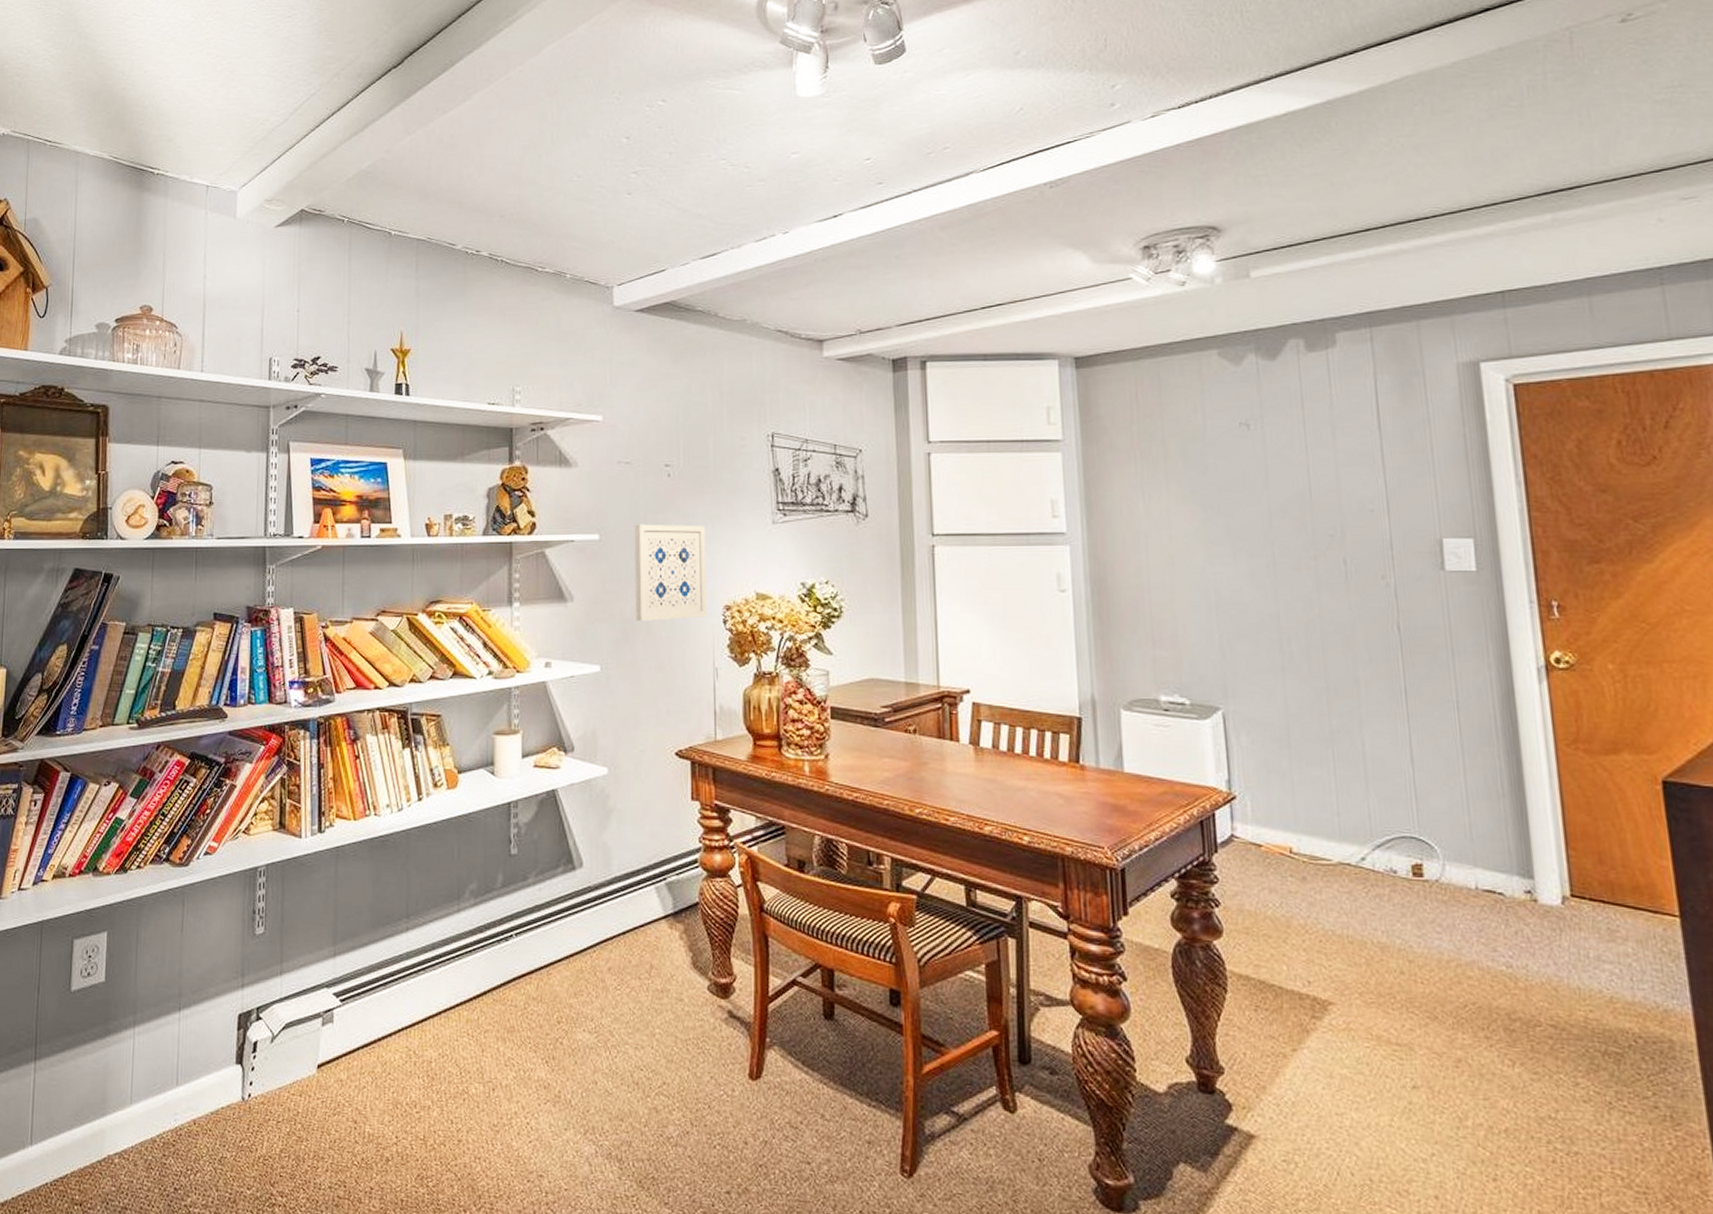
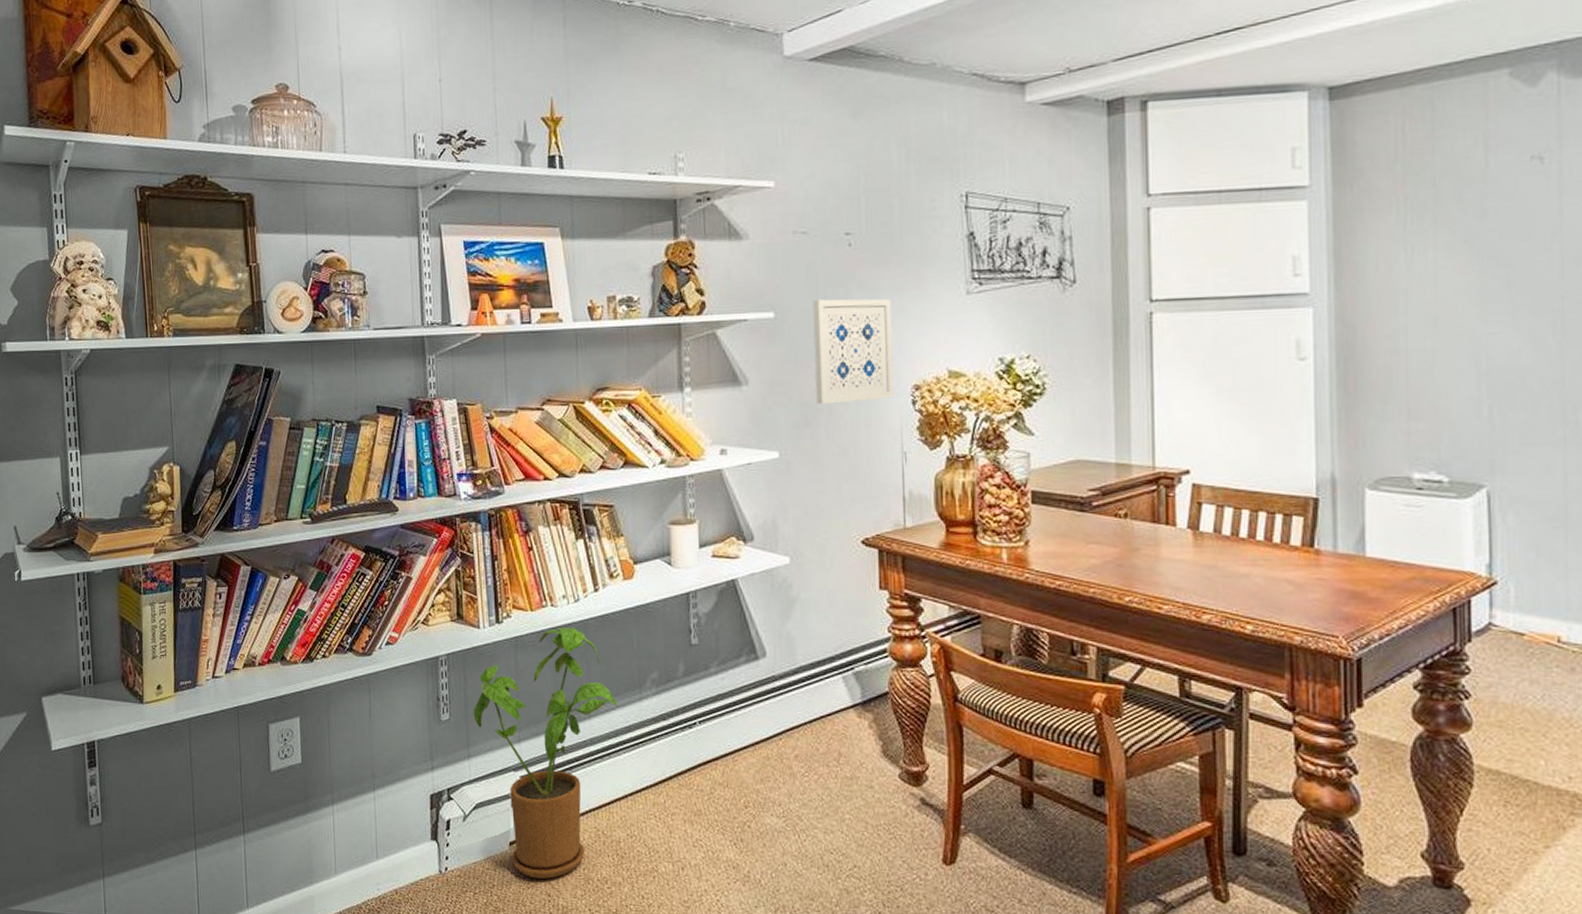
house plant: none [289,837,437,1104] -> present [473,628,619,879]

